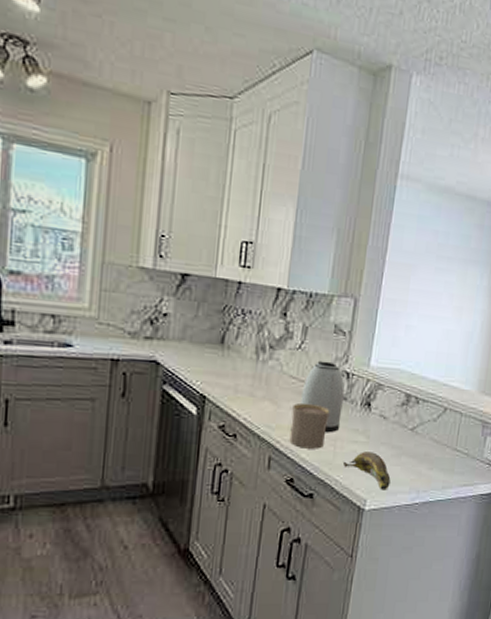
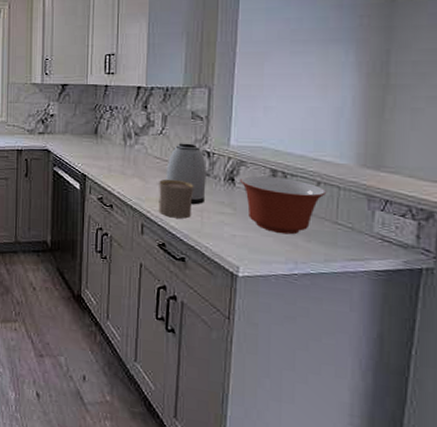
banana: present [343,451,391,491] -> none [212,222,263,260]
mixing bowl: none [376,400,452,463] -> present [240,175,327,235]

